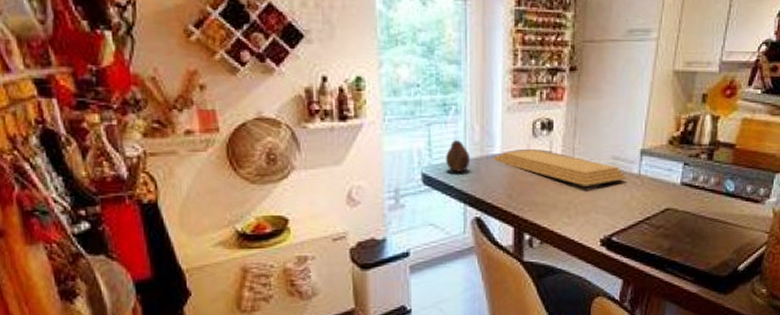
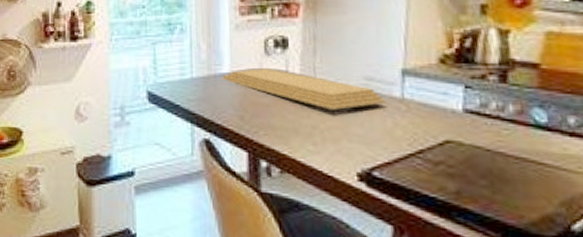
fruit: present [445,139,471,172] -> none [170,57,198,91]

